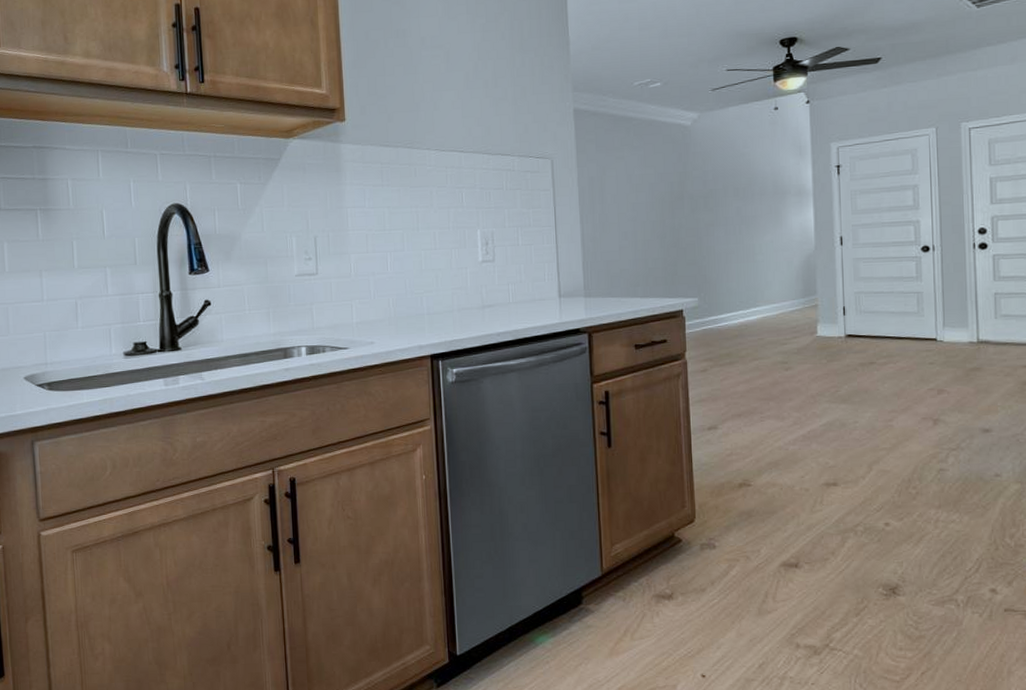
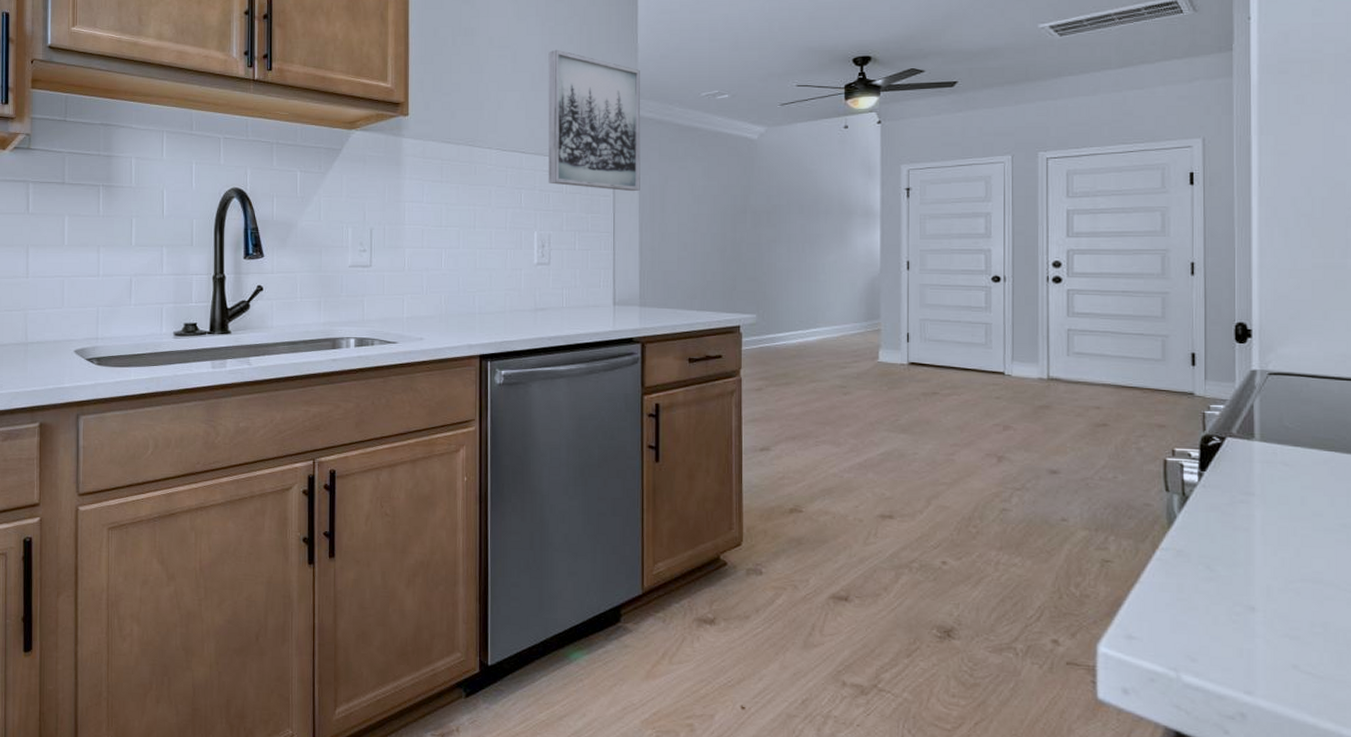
wall art: none [481,46,579,185] -> present [548,49,641,192]

